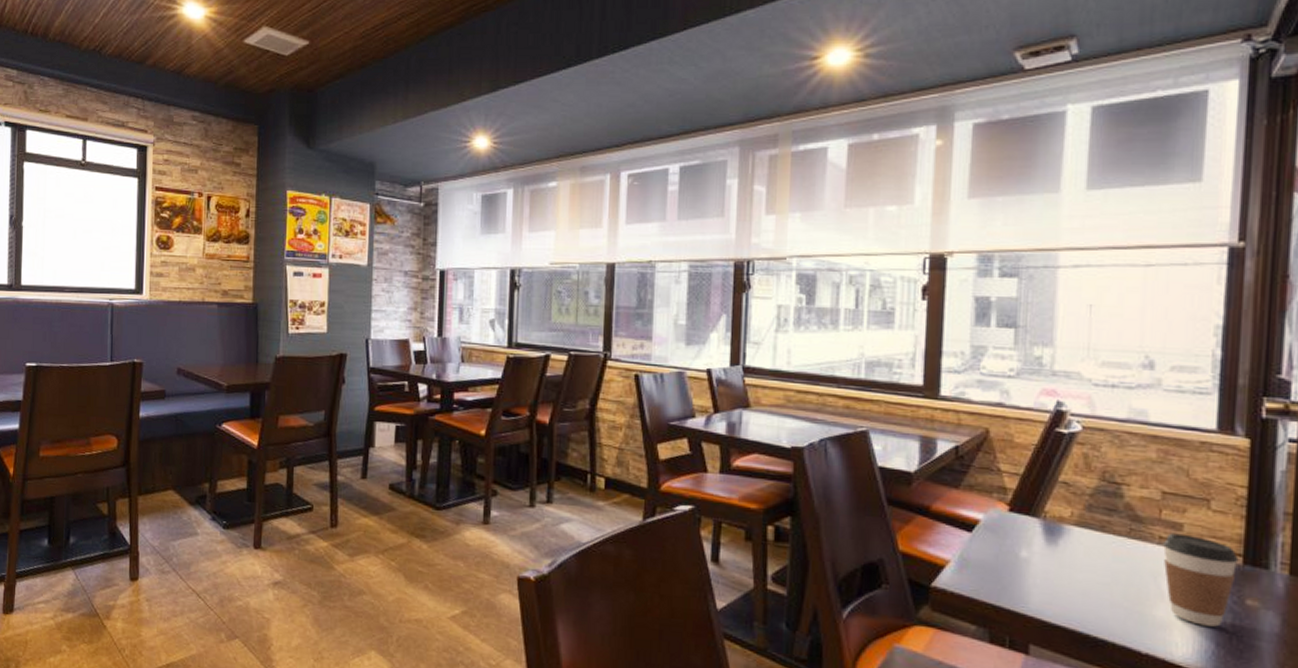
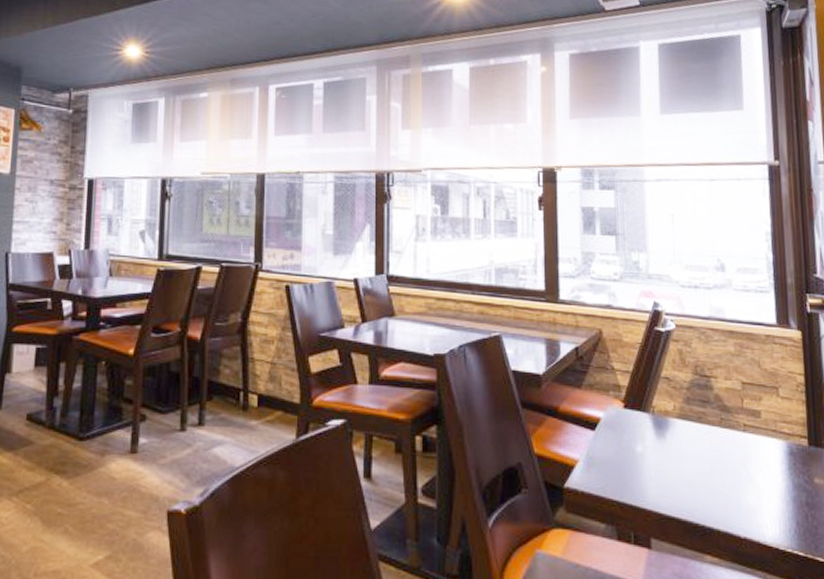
coffee cup: present [1163,533,1239,627] -> none [747,420,805,506]

